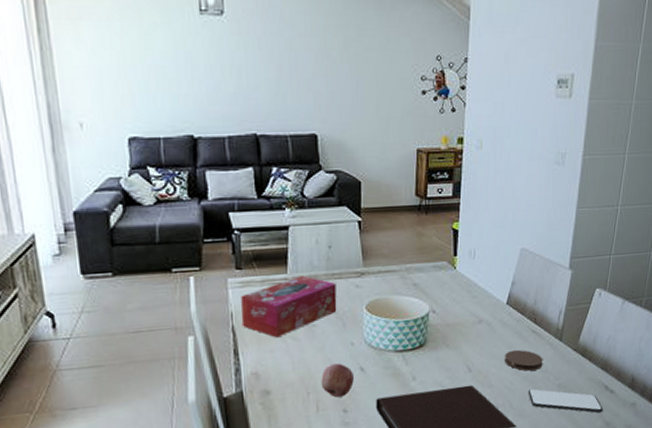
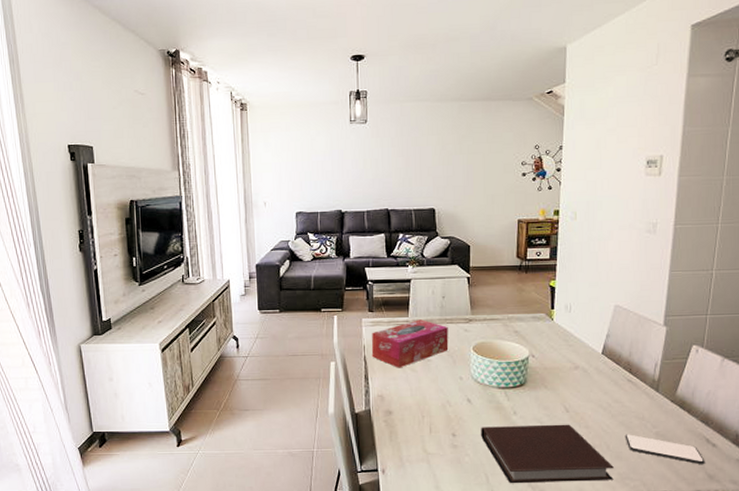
fruit: present [321,363,354,398] -> none [434,393,462,423]
coaster: present [505,349,543,371] -> none [601,396,640,417]

